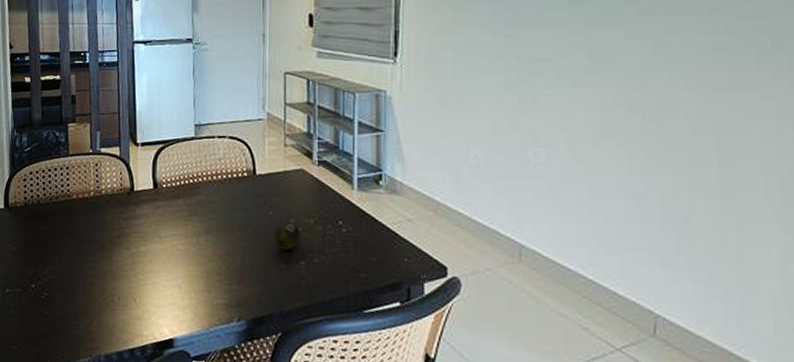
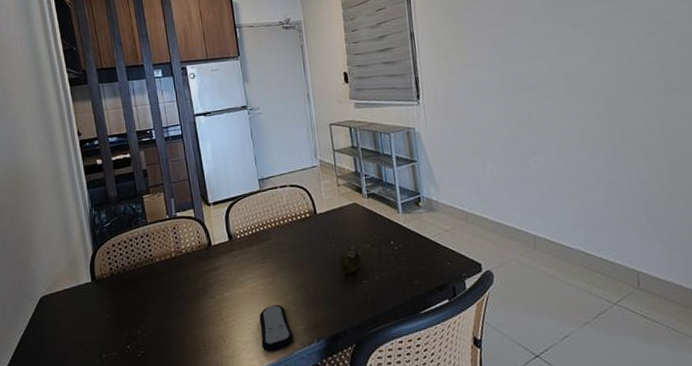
remote control: none [175,269,212,323] -> present [259,304,294,352]

